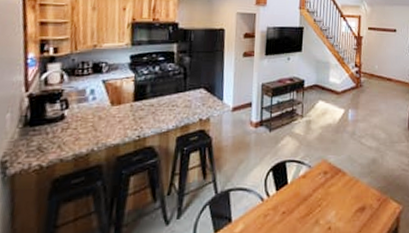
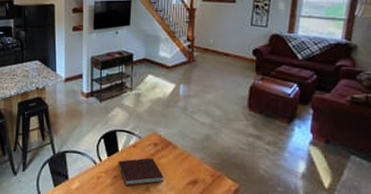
notebook: none [287,187,333,222] -> present [118,158,164,186]

